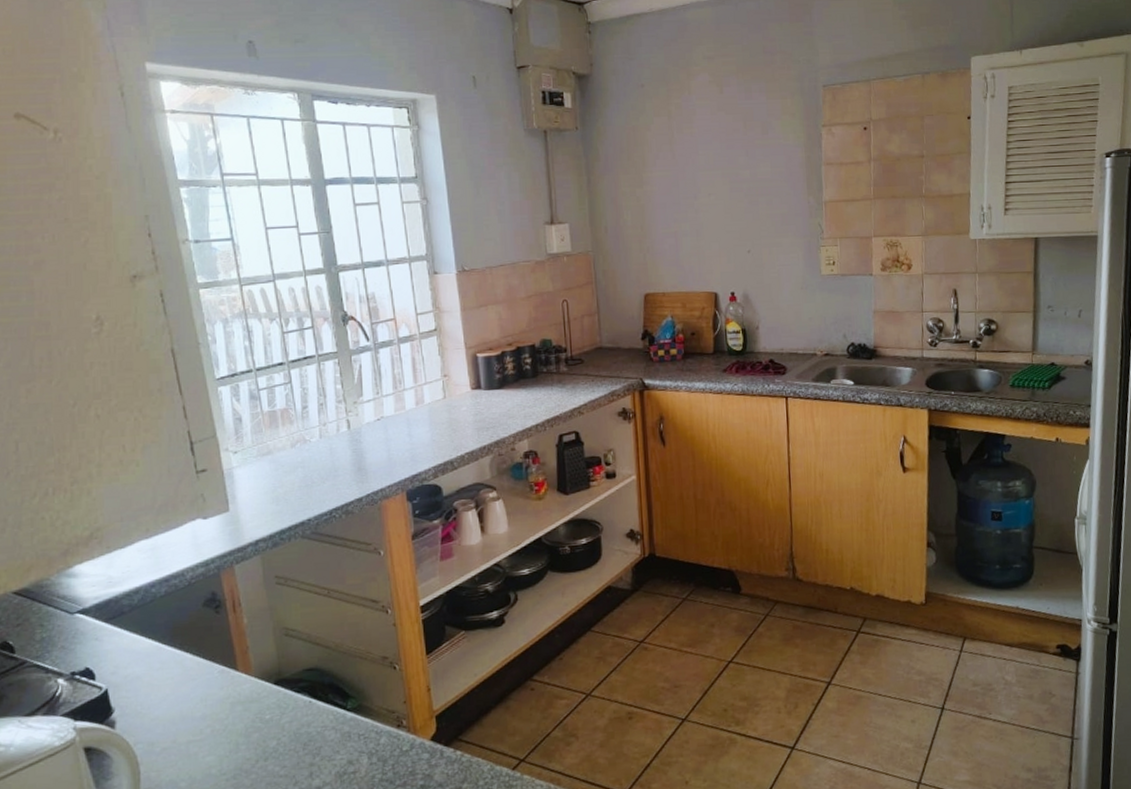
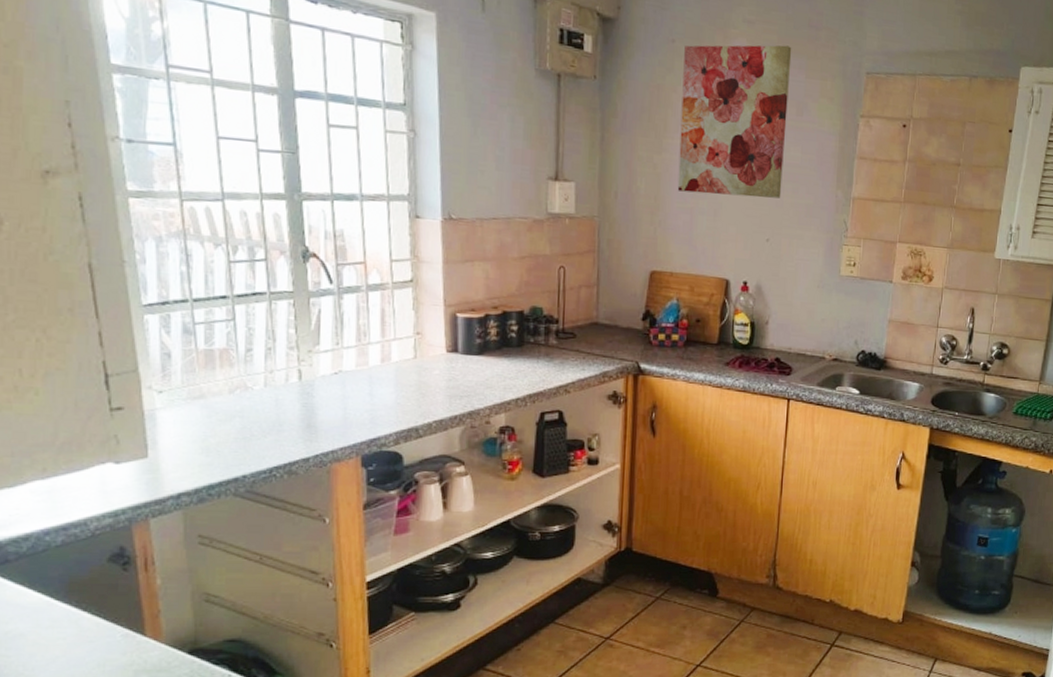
wall art: none [653,73,757,218] -> present [677,45,792,198]

